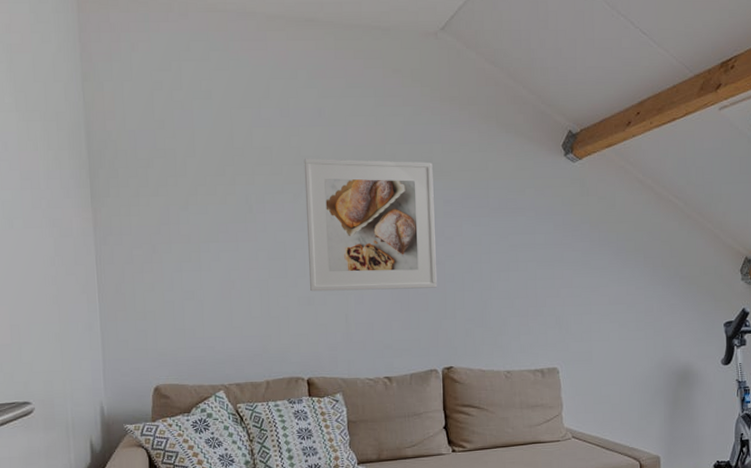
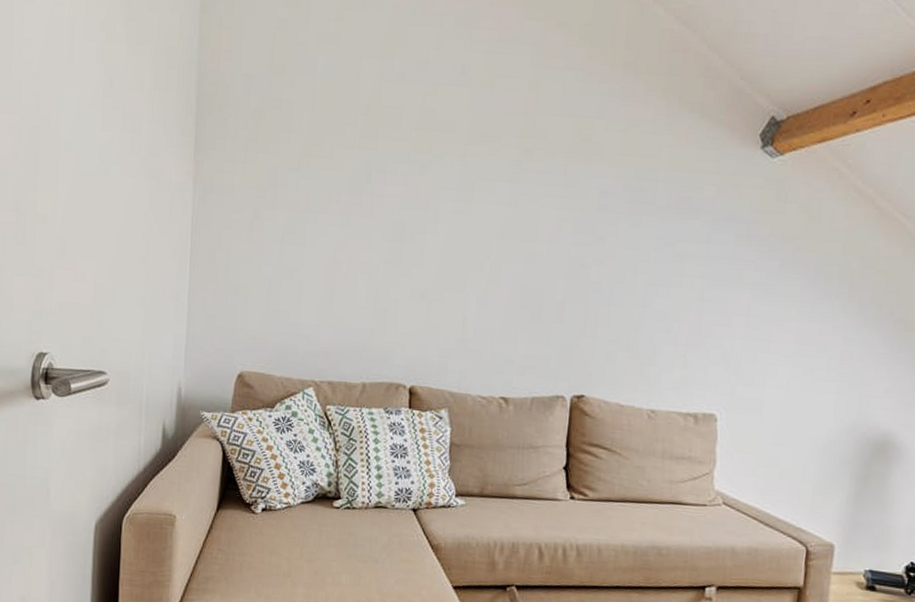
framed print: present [303,158,437,292] -> none [426,123,592,297]

